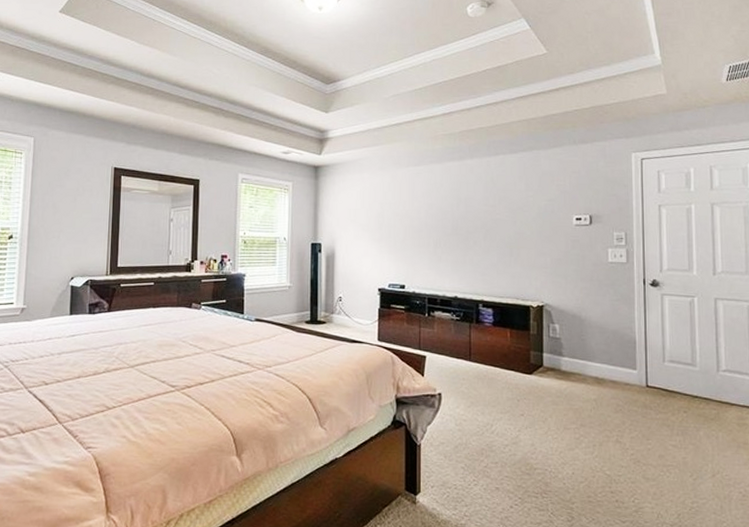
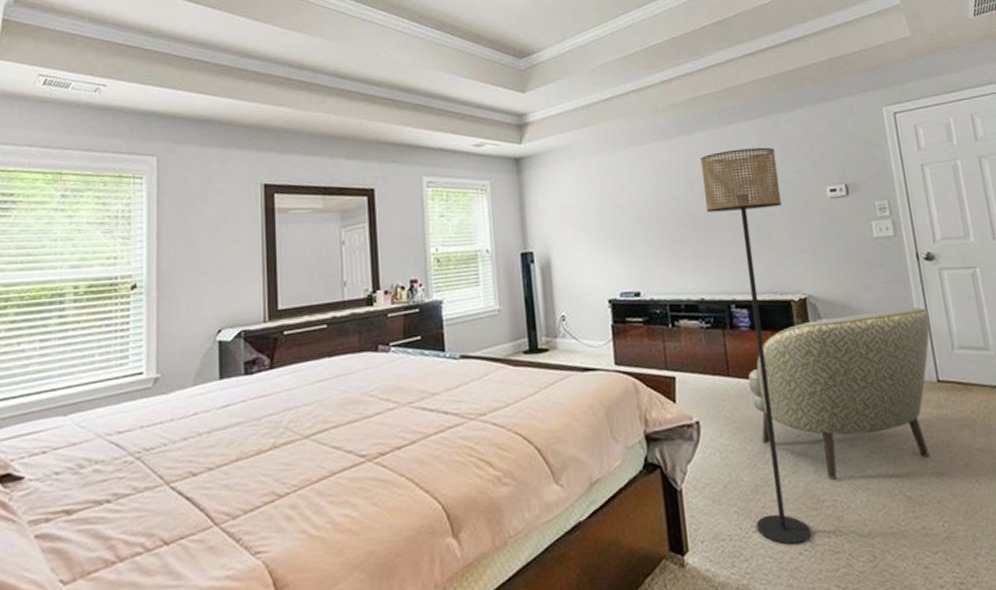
floor lamp: none [468,176,533,500] -> present [701,147,812,545]
armchair: none [485,323,647,453] -> present [748,307,930,480]

